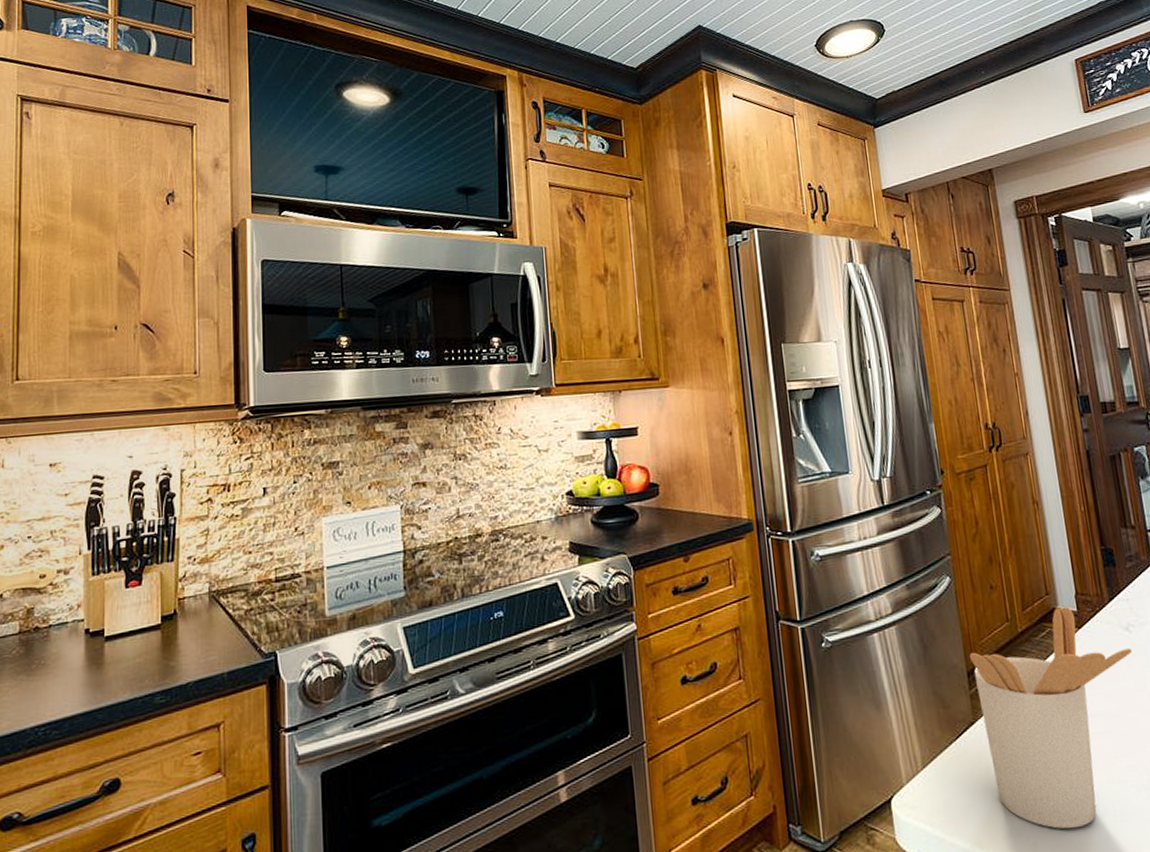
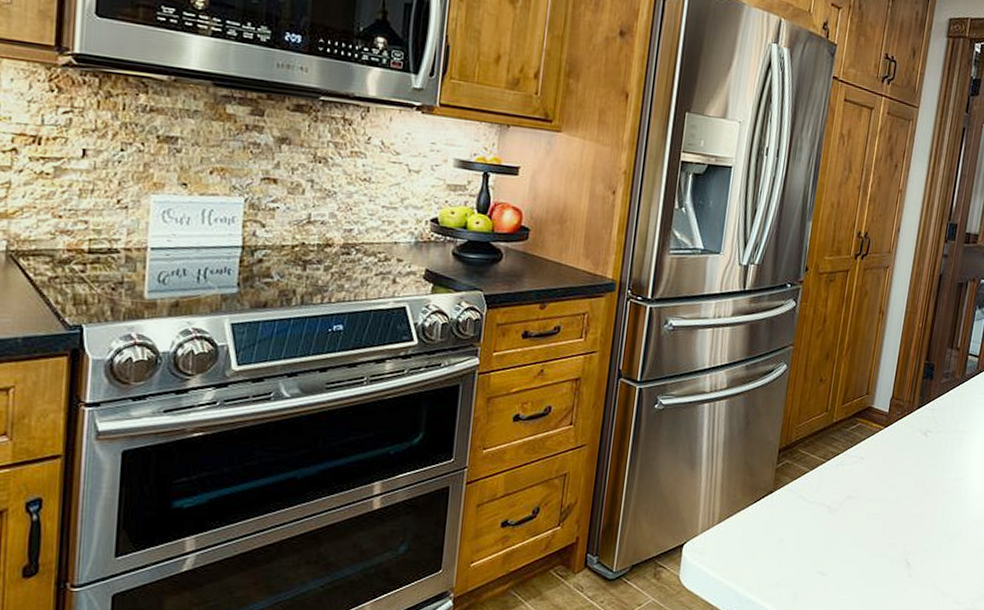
utensil holder: present [969,607,1133,830] -> none [777,407,924,586]

